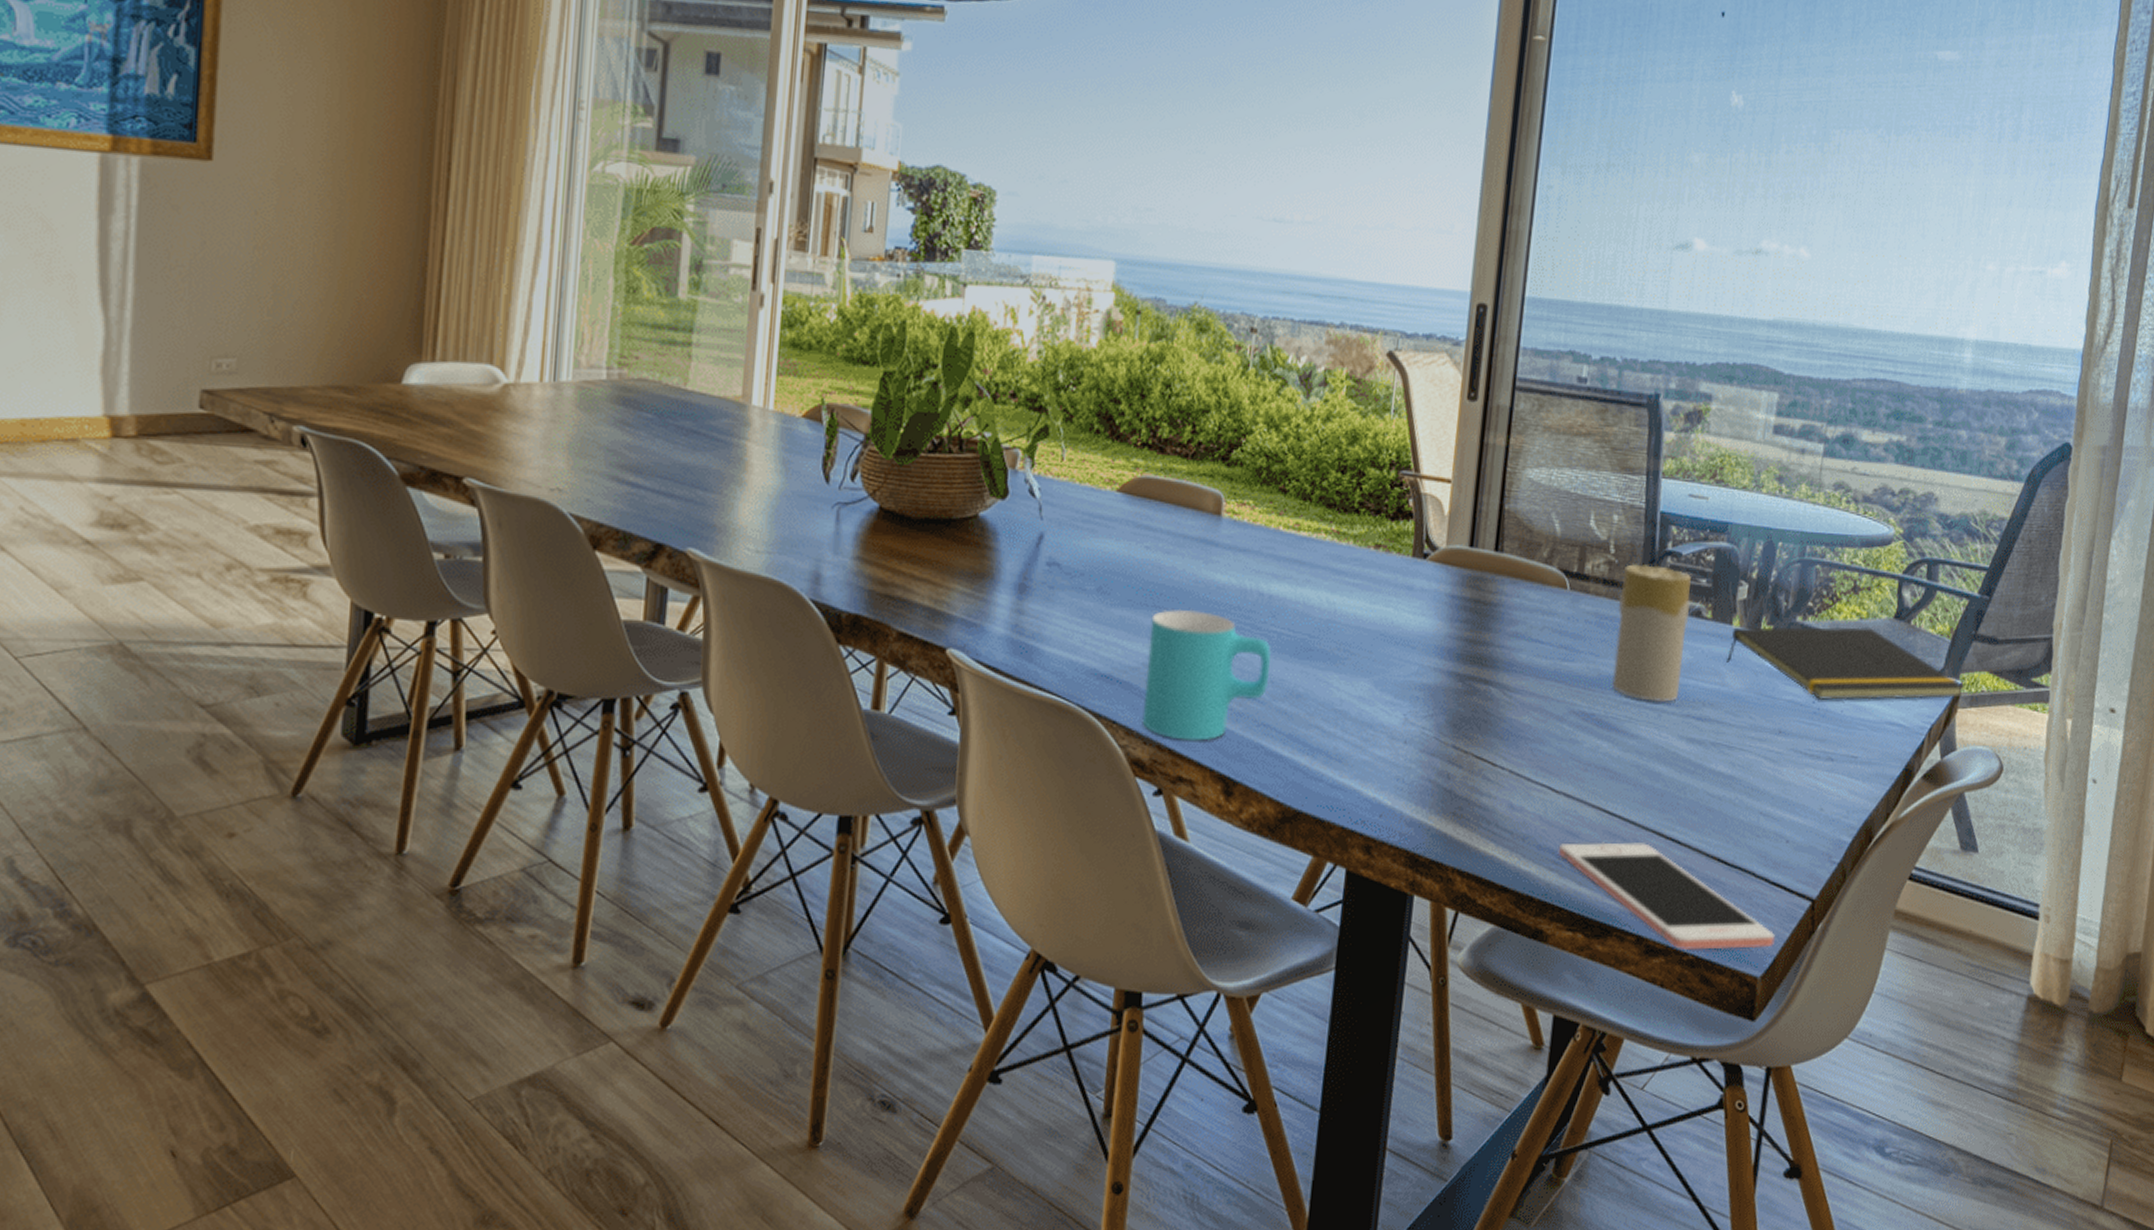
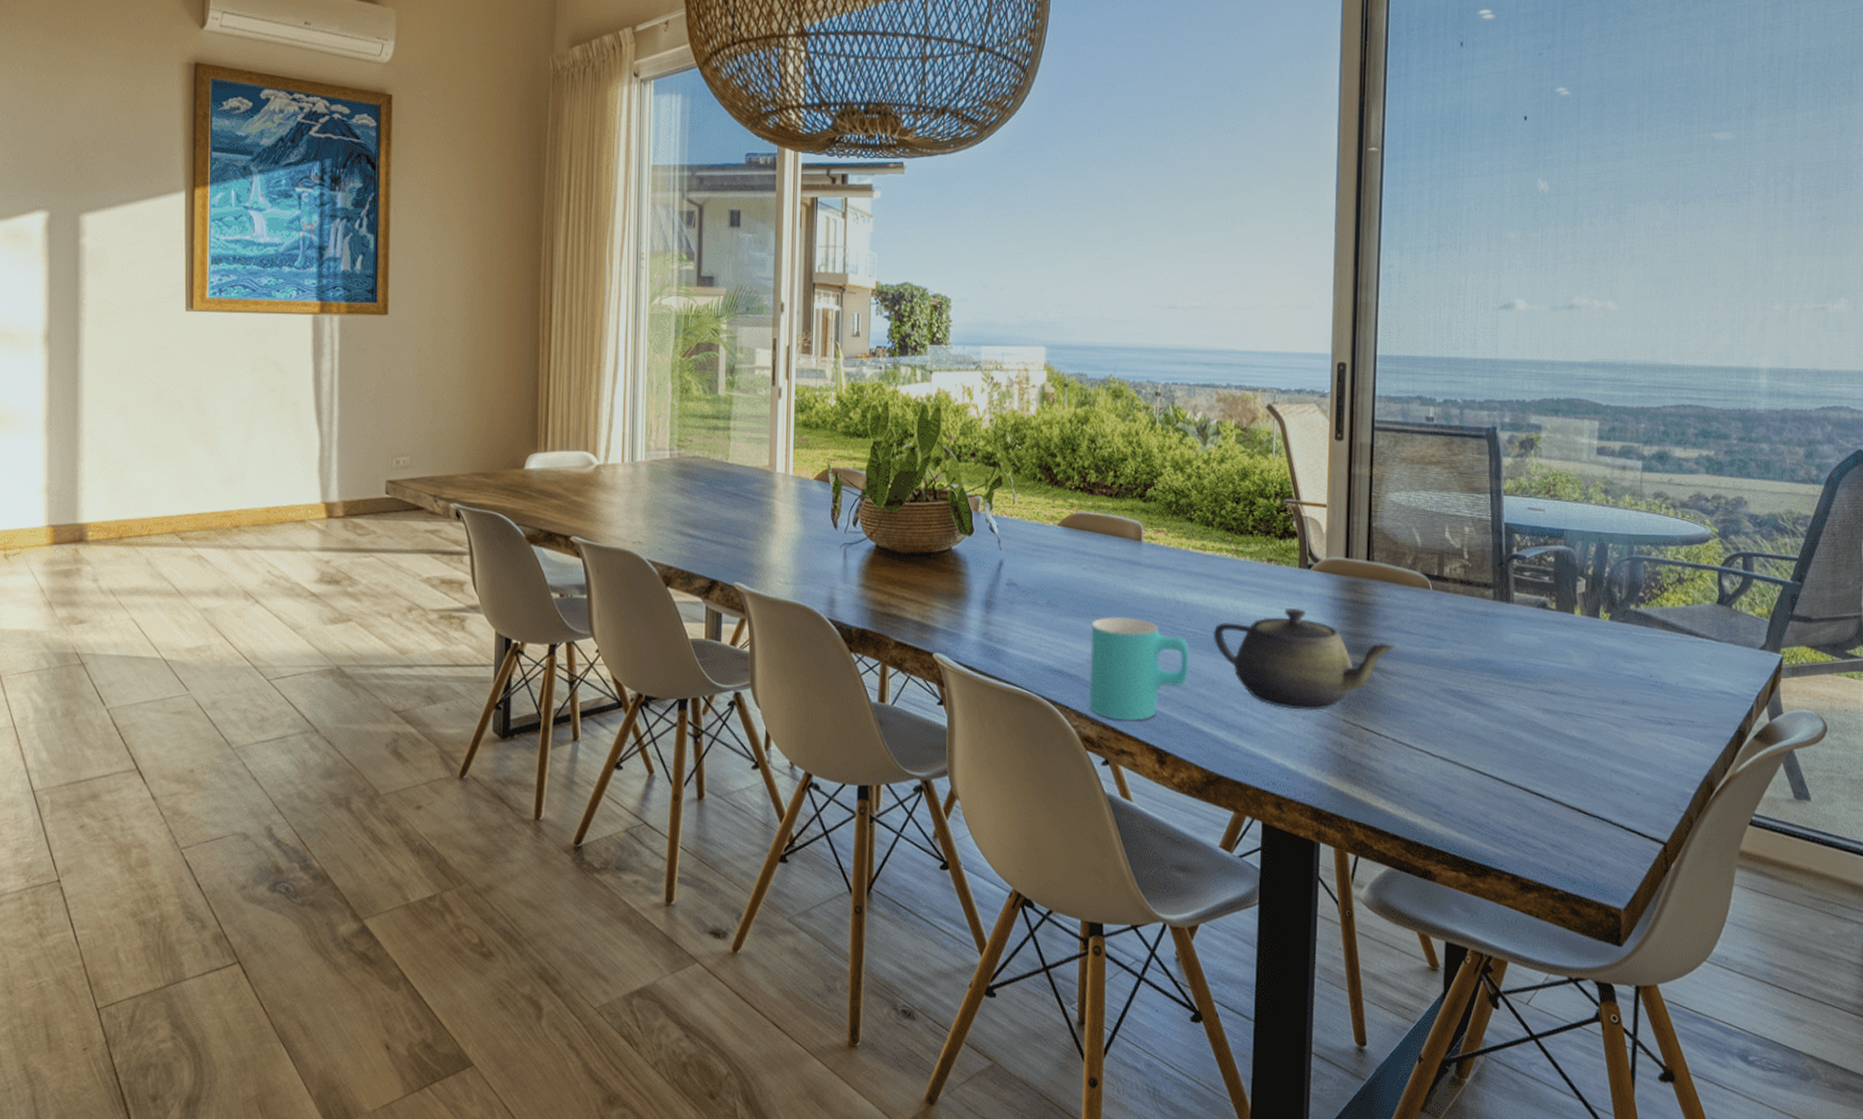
teapot: none [1302,606,1521,733] -> present [1213,607,1395,710]
cell phone: present [1558,842,1775,951] -> none [1439,797,1634,887]
candle: present [1612,564,1691,702] -> none [1474,567,1537,679]
notepad: present [1727,626,1965,701] -> none [1572,612,1786,675]

